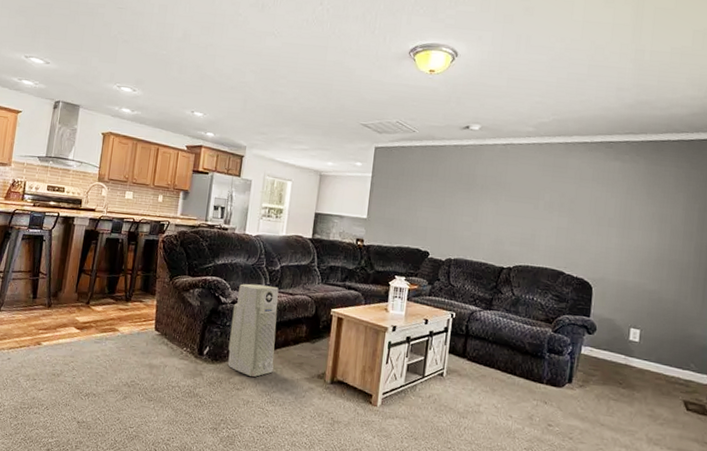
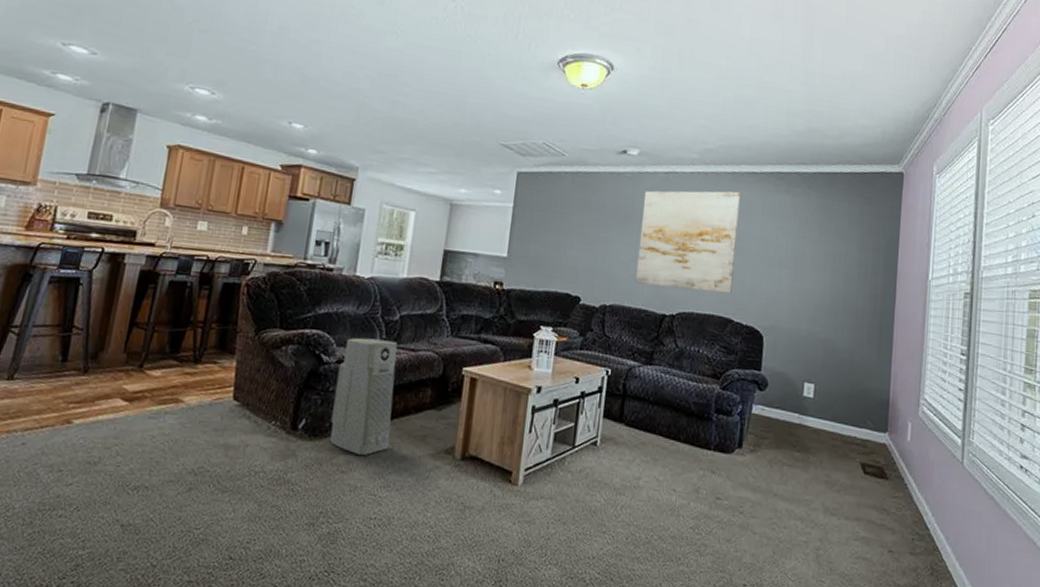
wall art: none [477,159,573,249] -> present [635,190,742,294]

